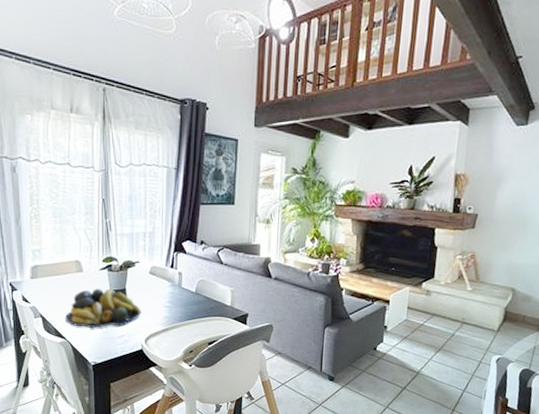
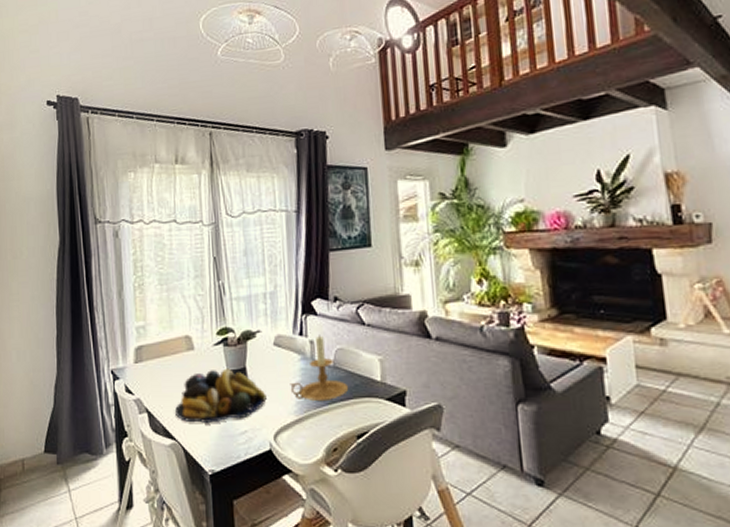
candle holder: none [160,269,206,318] -> present [290,335,349,402]

